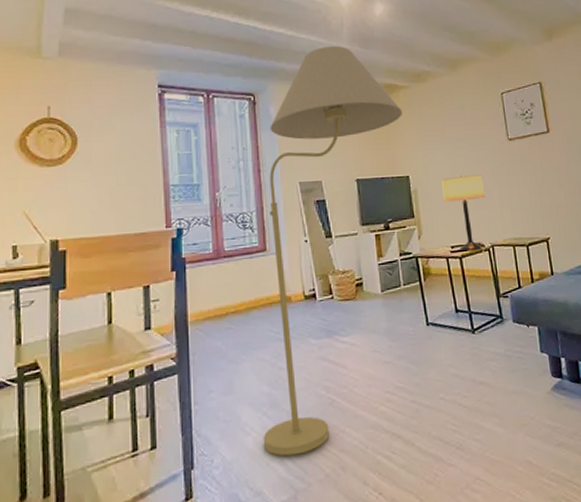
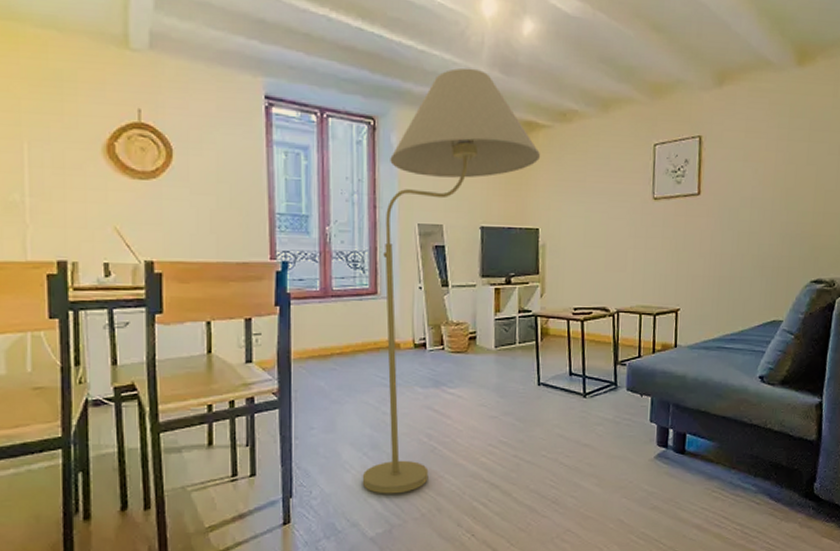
table lamp: present [441,175,486,252] -> none [572,234,619,315]

